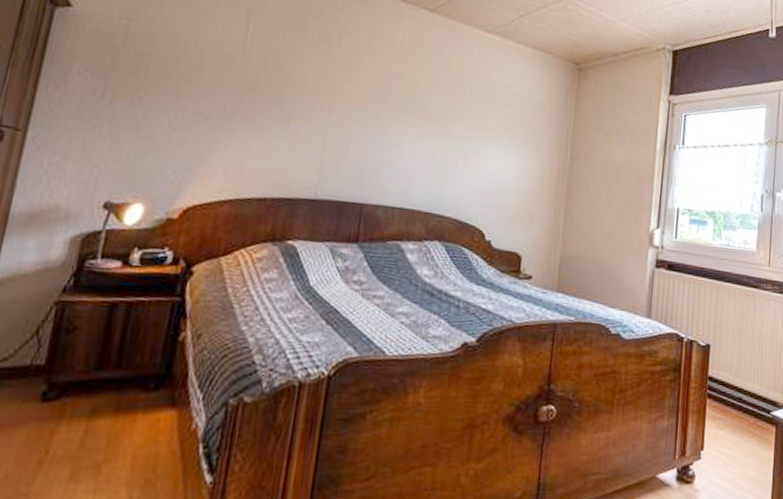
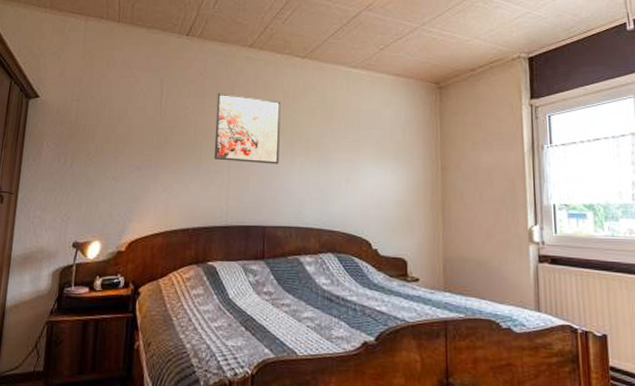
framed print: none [307,36,399,133] -> present [214,92,281,164]

